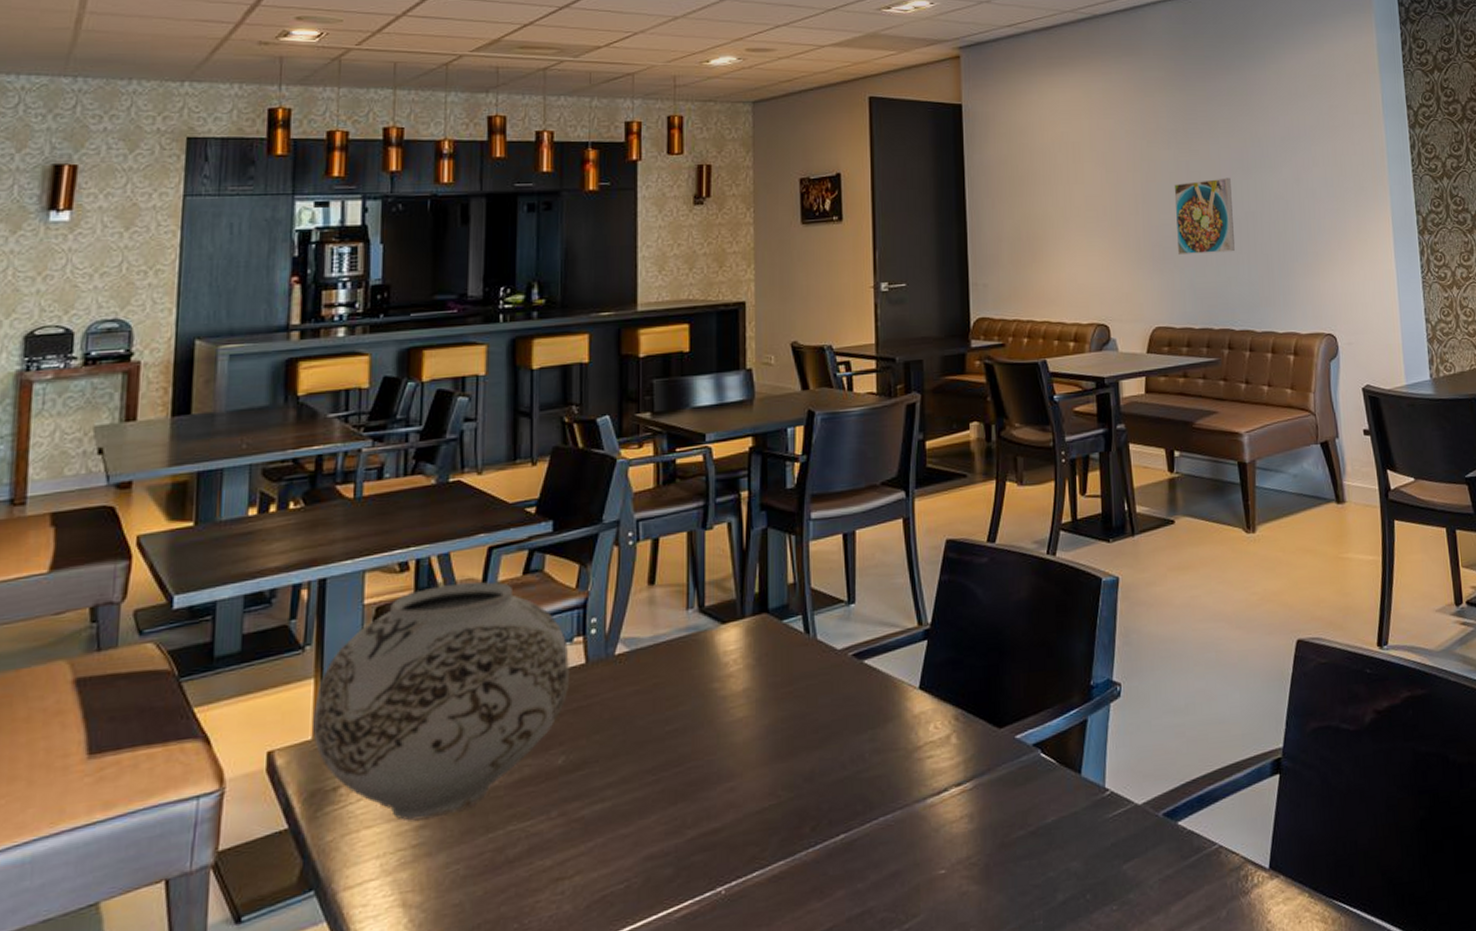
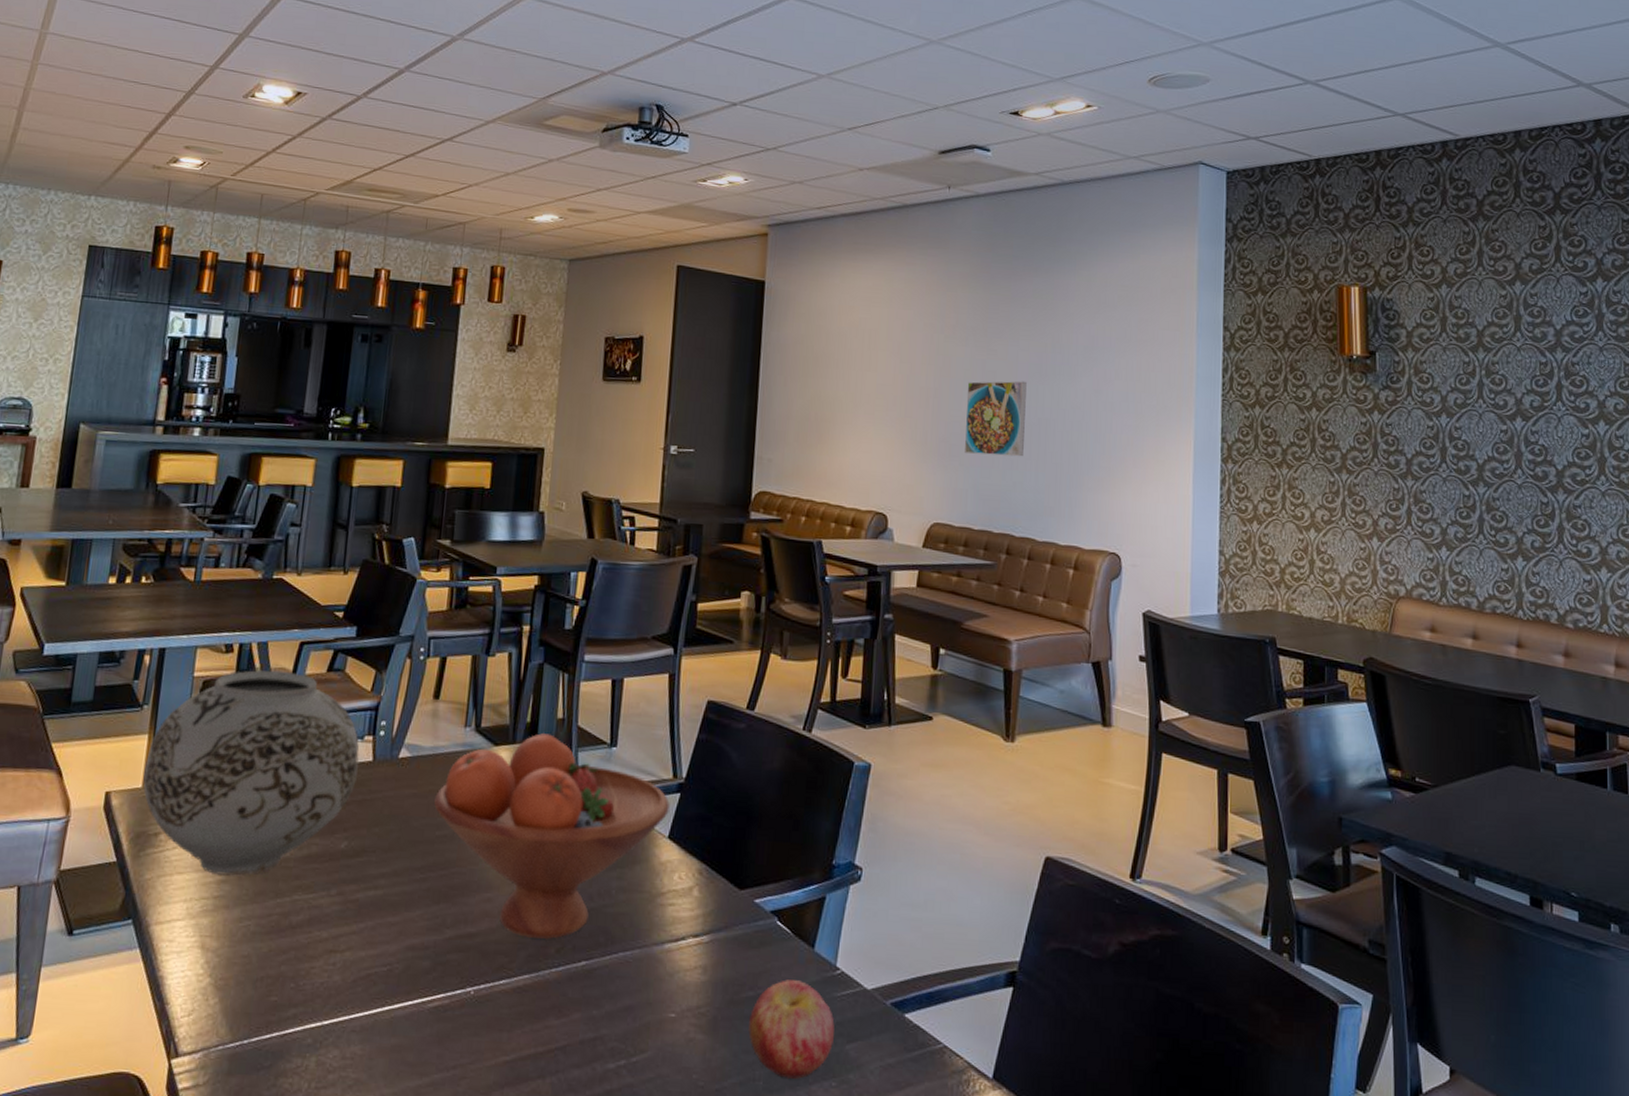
fruit bowl: none [661,601,917,822] -> present [434,733,670,939]
apple: none [1022,809,1110,913] -> present [748,979,835,1079]

